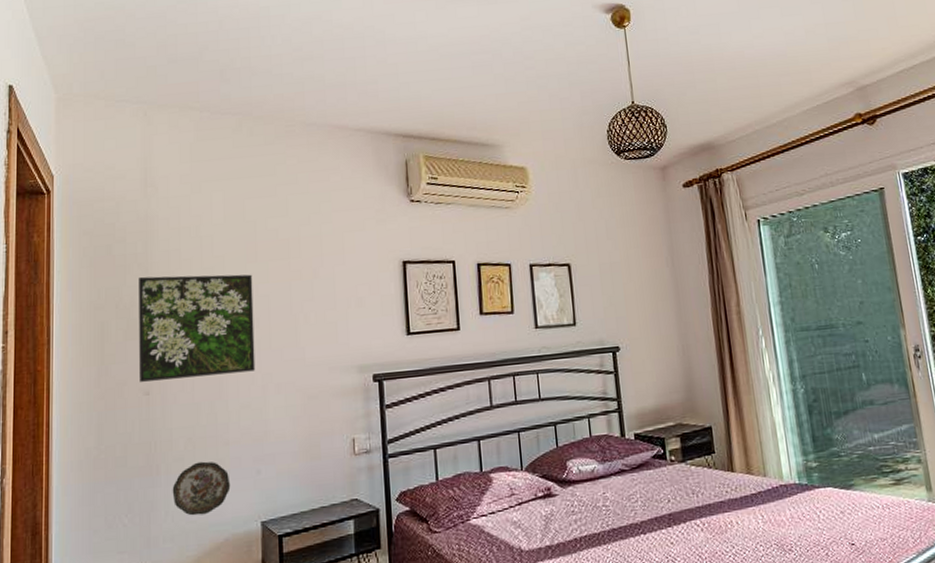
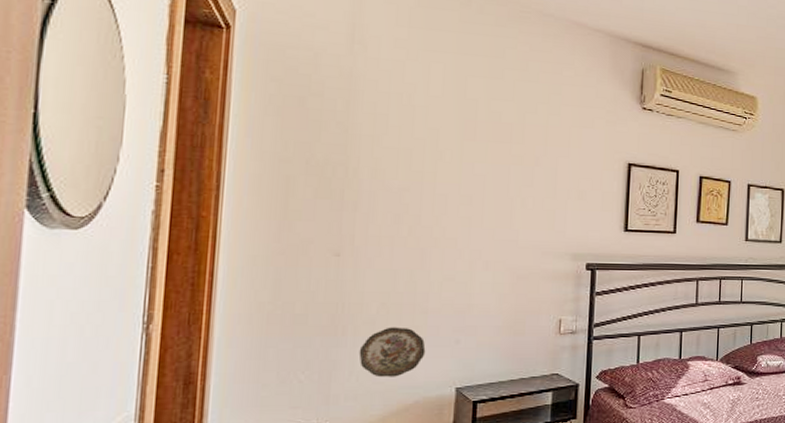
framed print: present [139,274,256,382] -> none [329,135,469,246]

